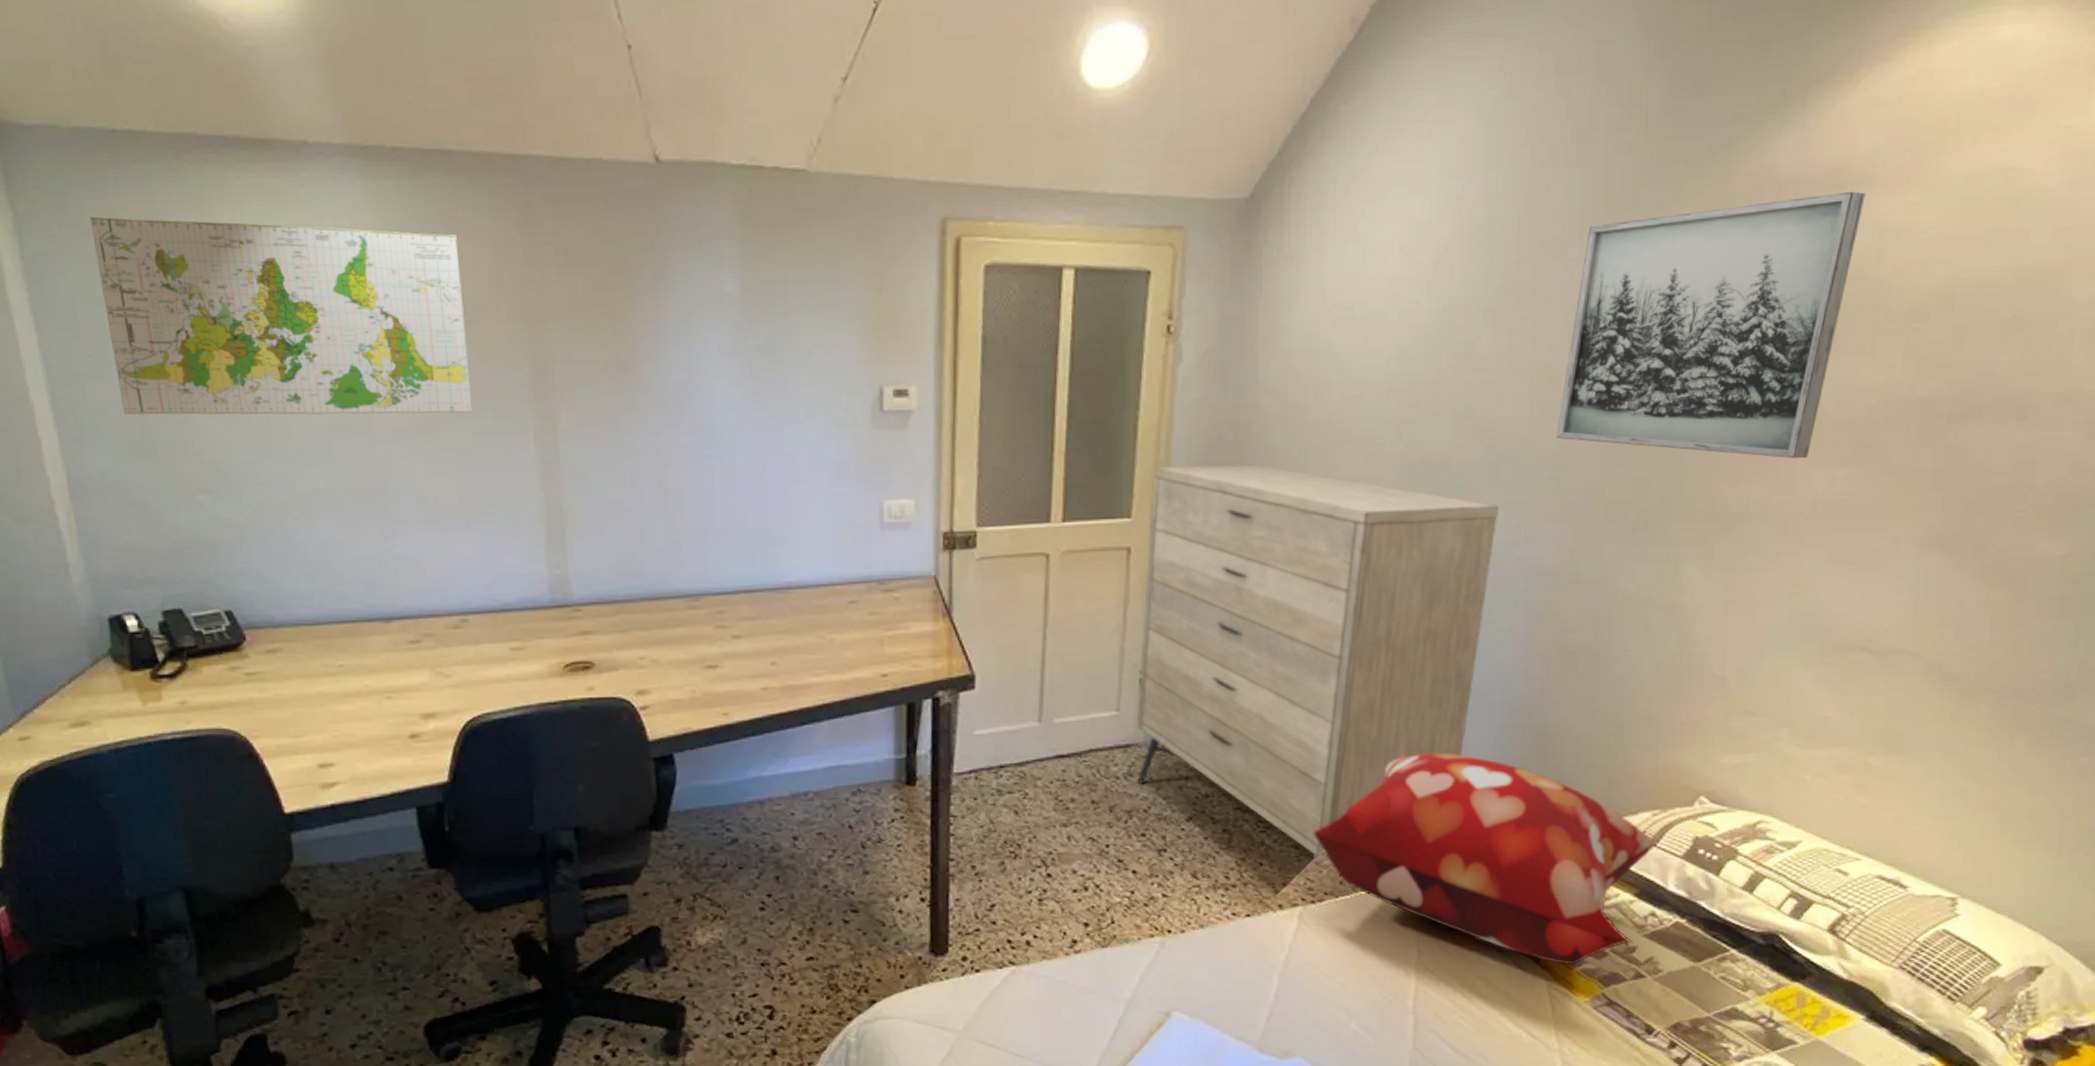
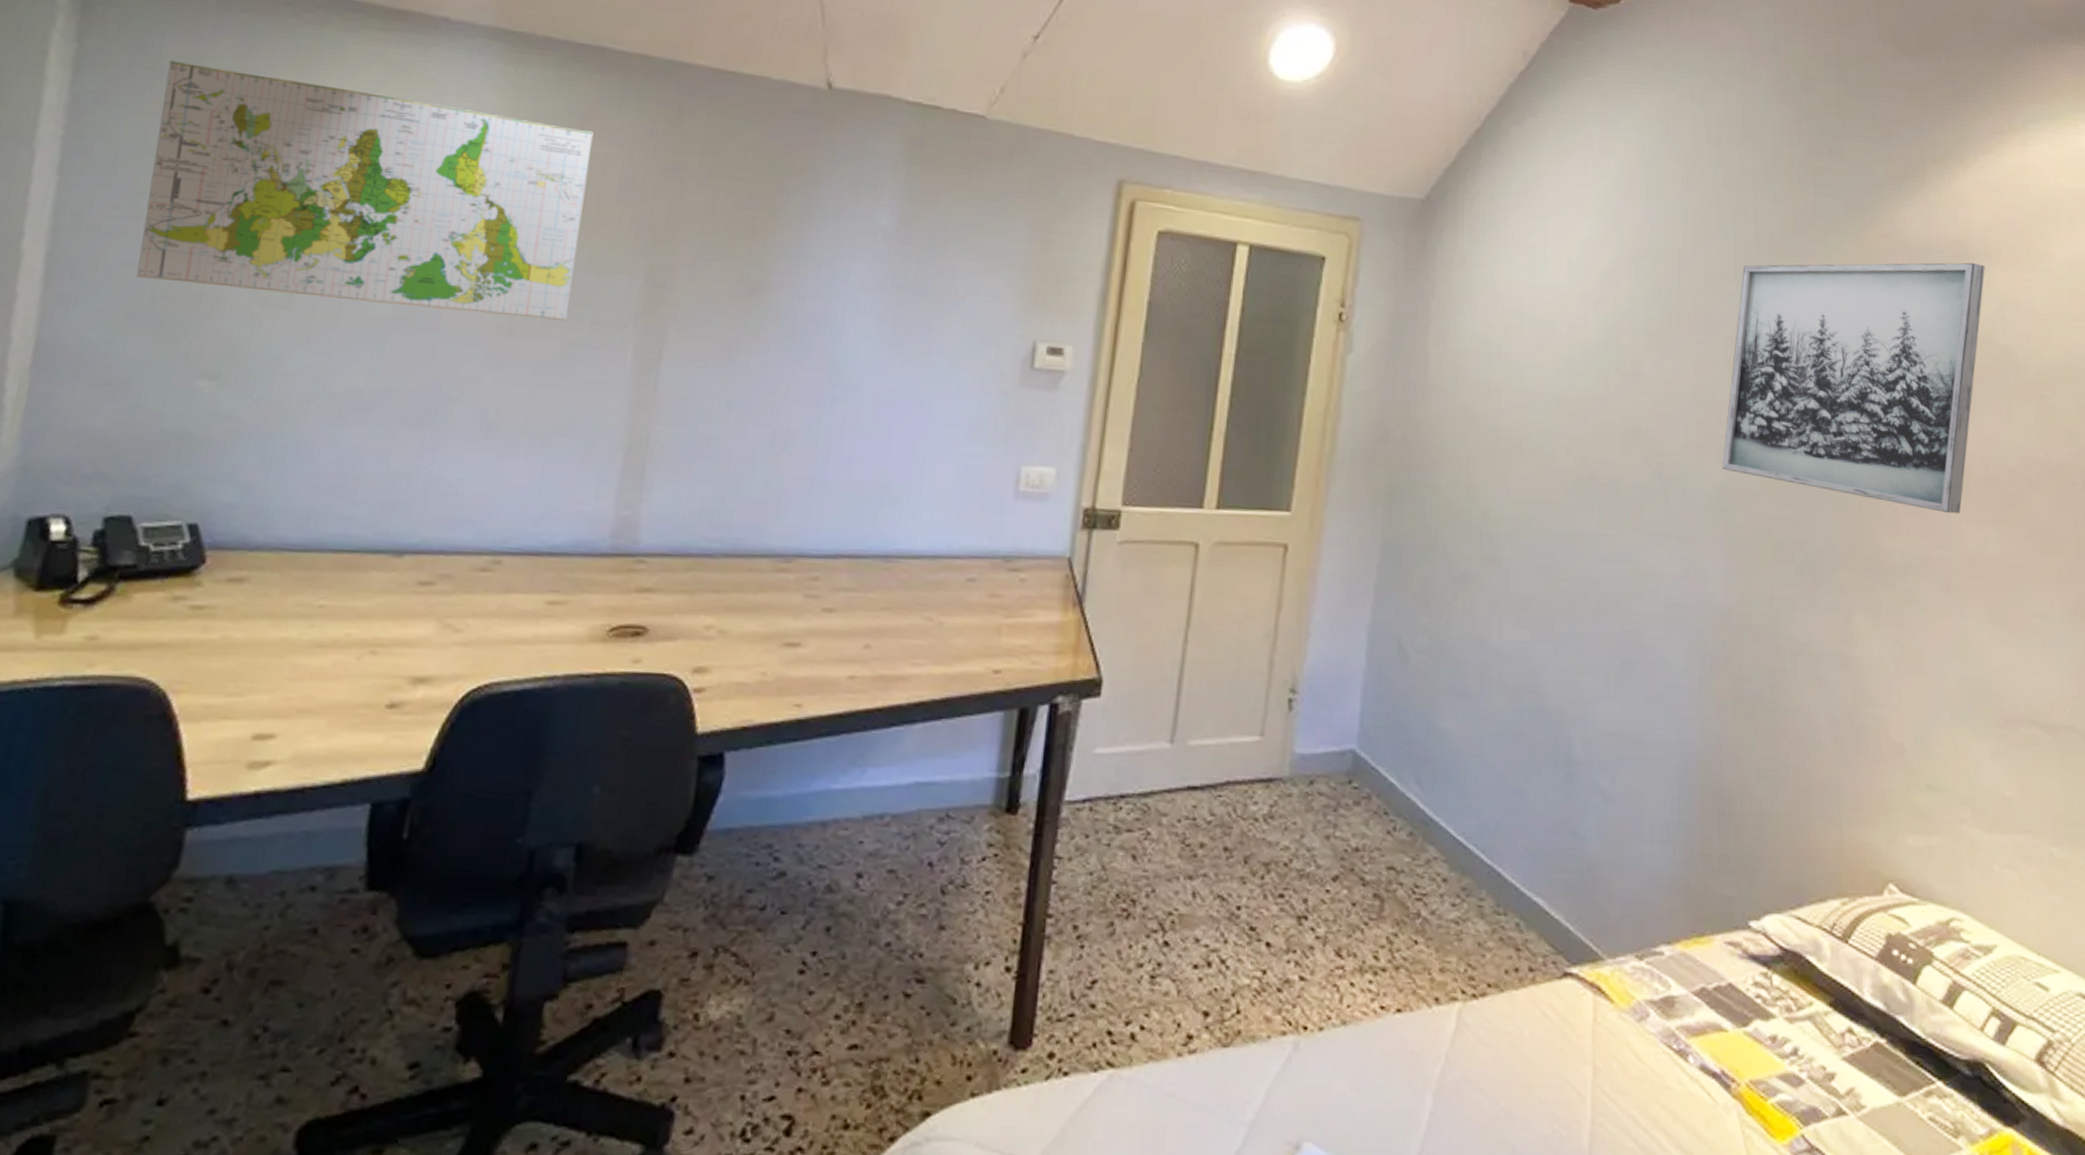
dresser: present [1136,464,1498,860] -> none [1278,458,1668,940]
decorative pillow: present [1314,753,1656,965] -> none [1477,812,1847,1095]

